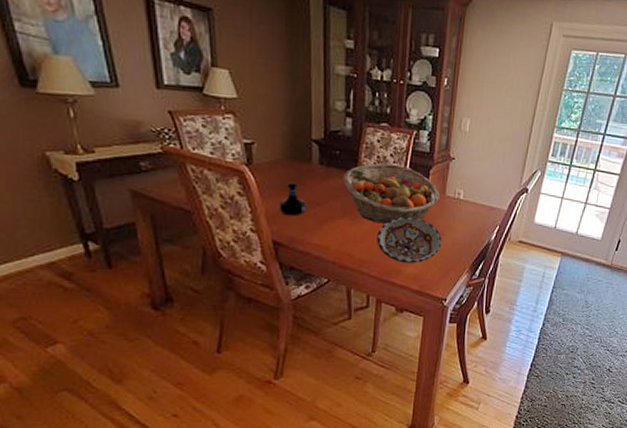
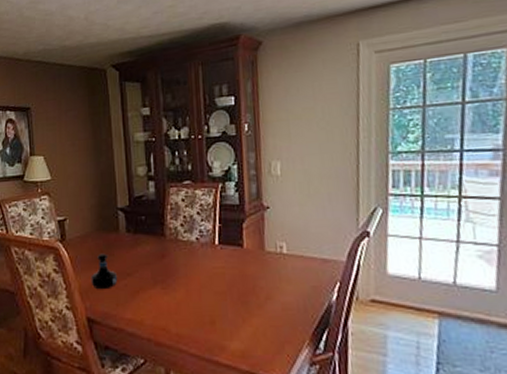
fruit basket: present [343,163,440,224] -> none [151,222,258,291]
bowl: present [377,216,442,263] -> none [192,280,270,336]

